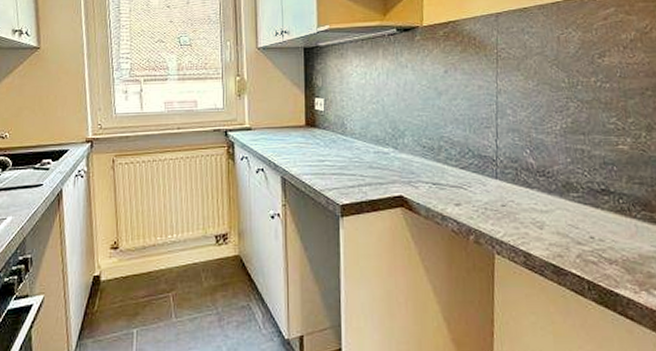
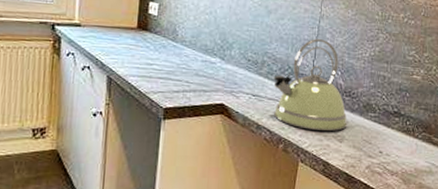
kettle: none [454,116,546,217] -> present [274,39,348,131]

